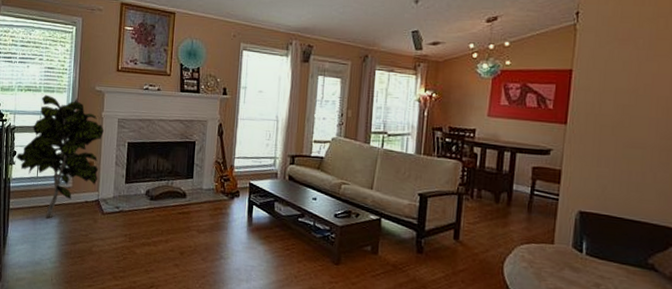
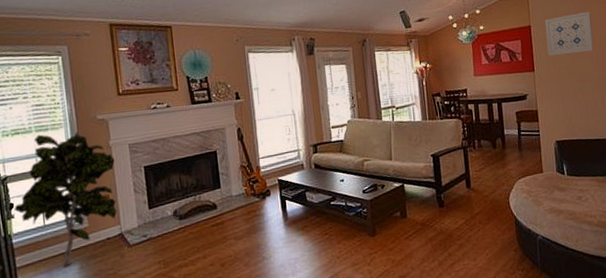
wall art: none [589,63,659,113] -> present [544,11,594,57]

